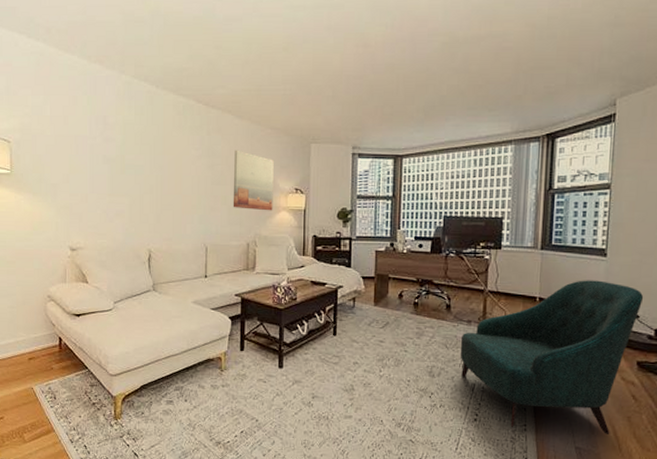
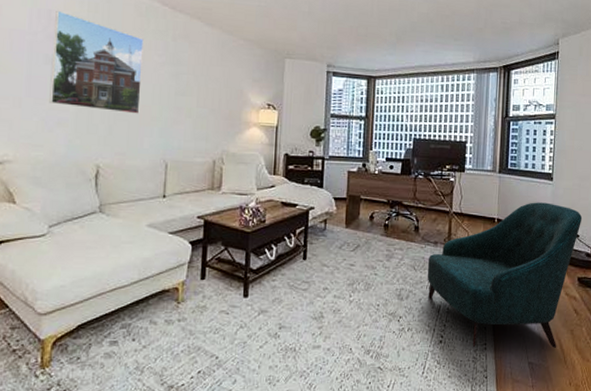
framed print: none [108,115,182,203] -> present [49,10,144,114]
wall art: present [233,150,274,211] -> none [198,59,246,127]

